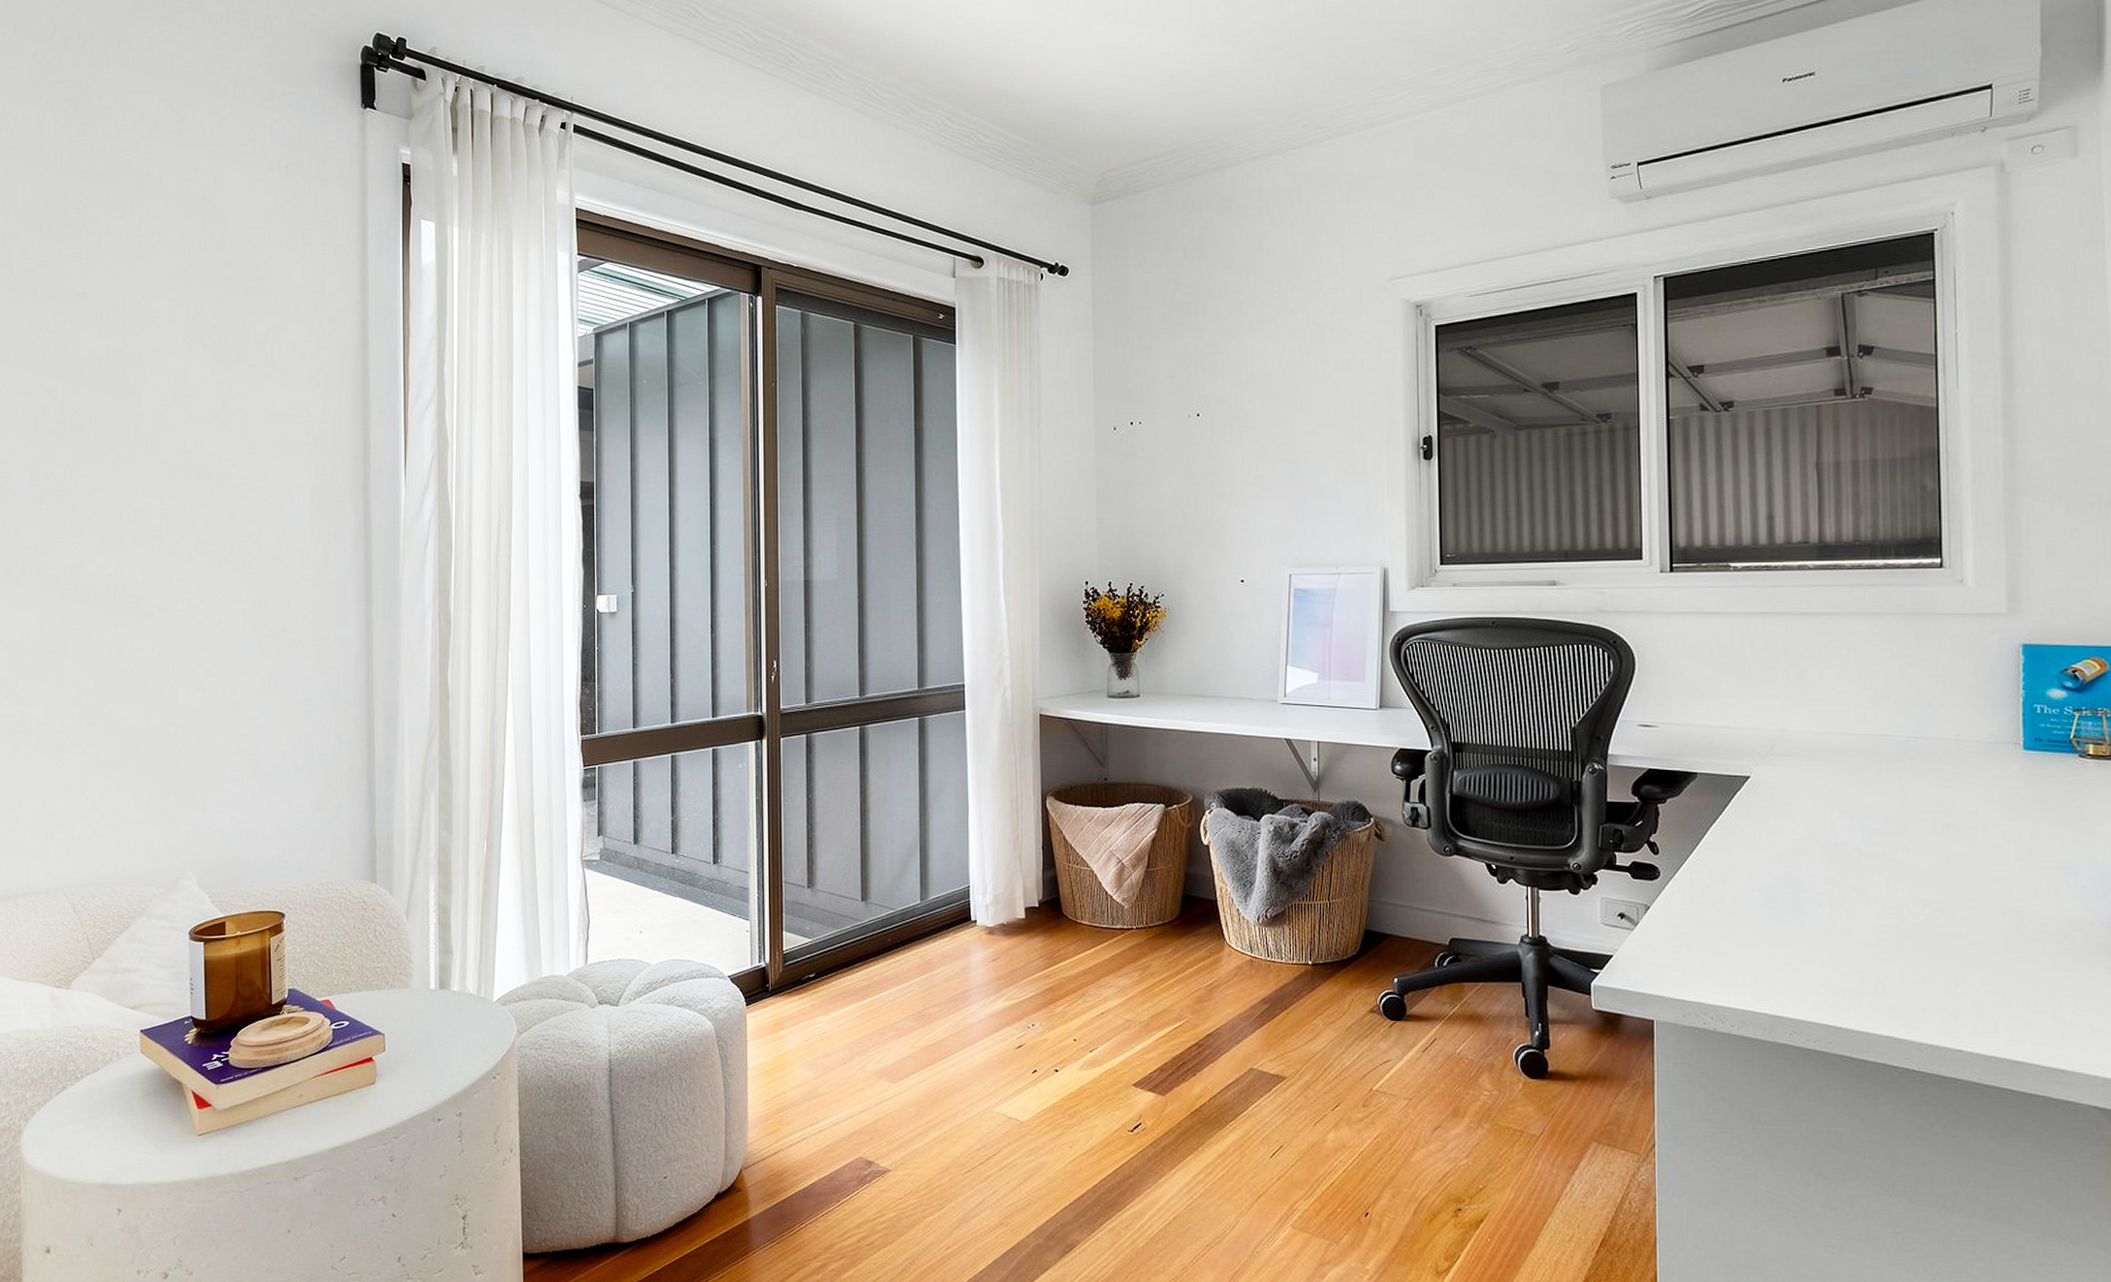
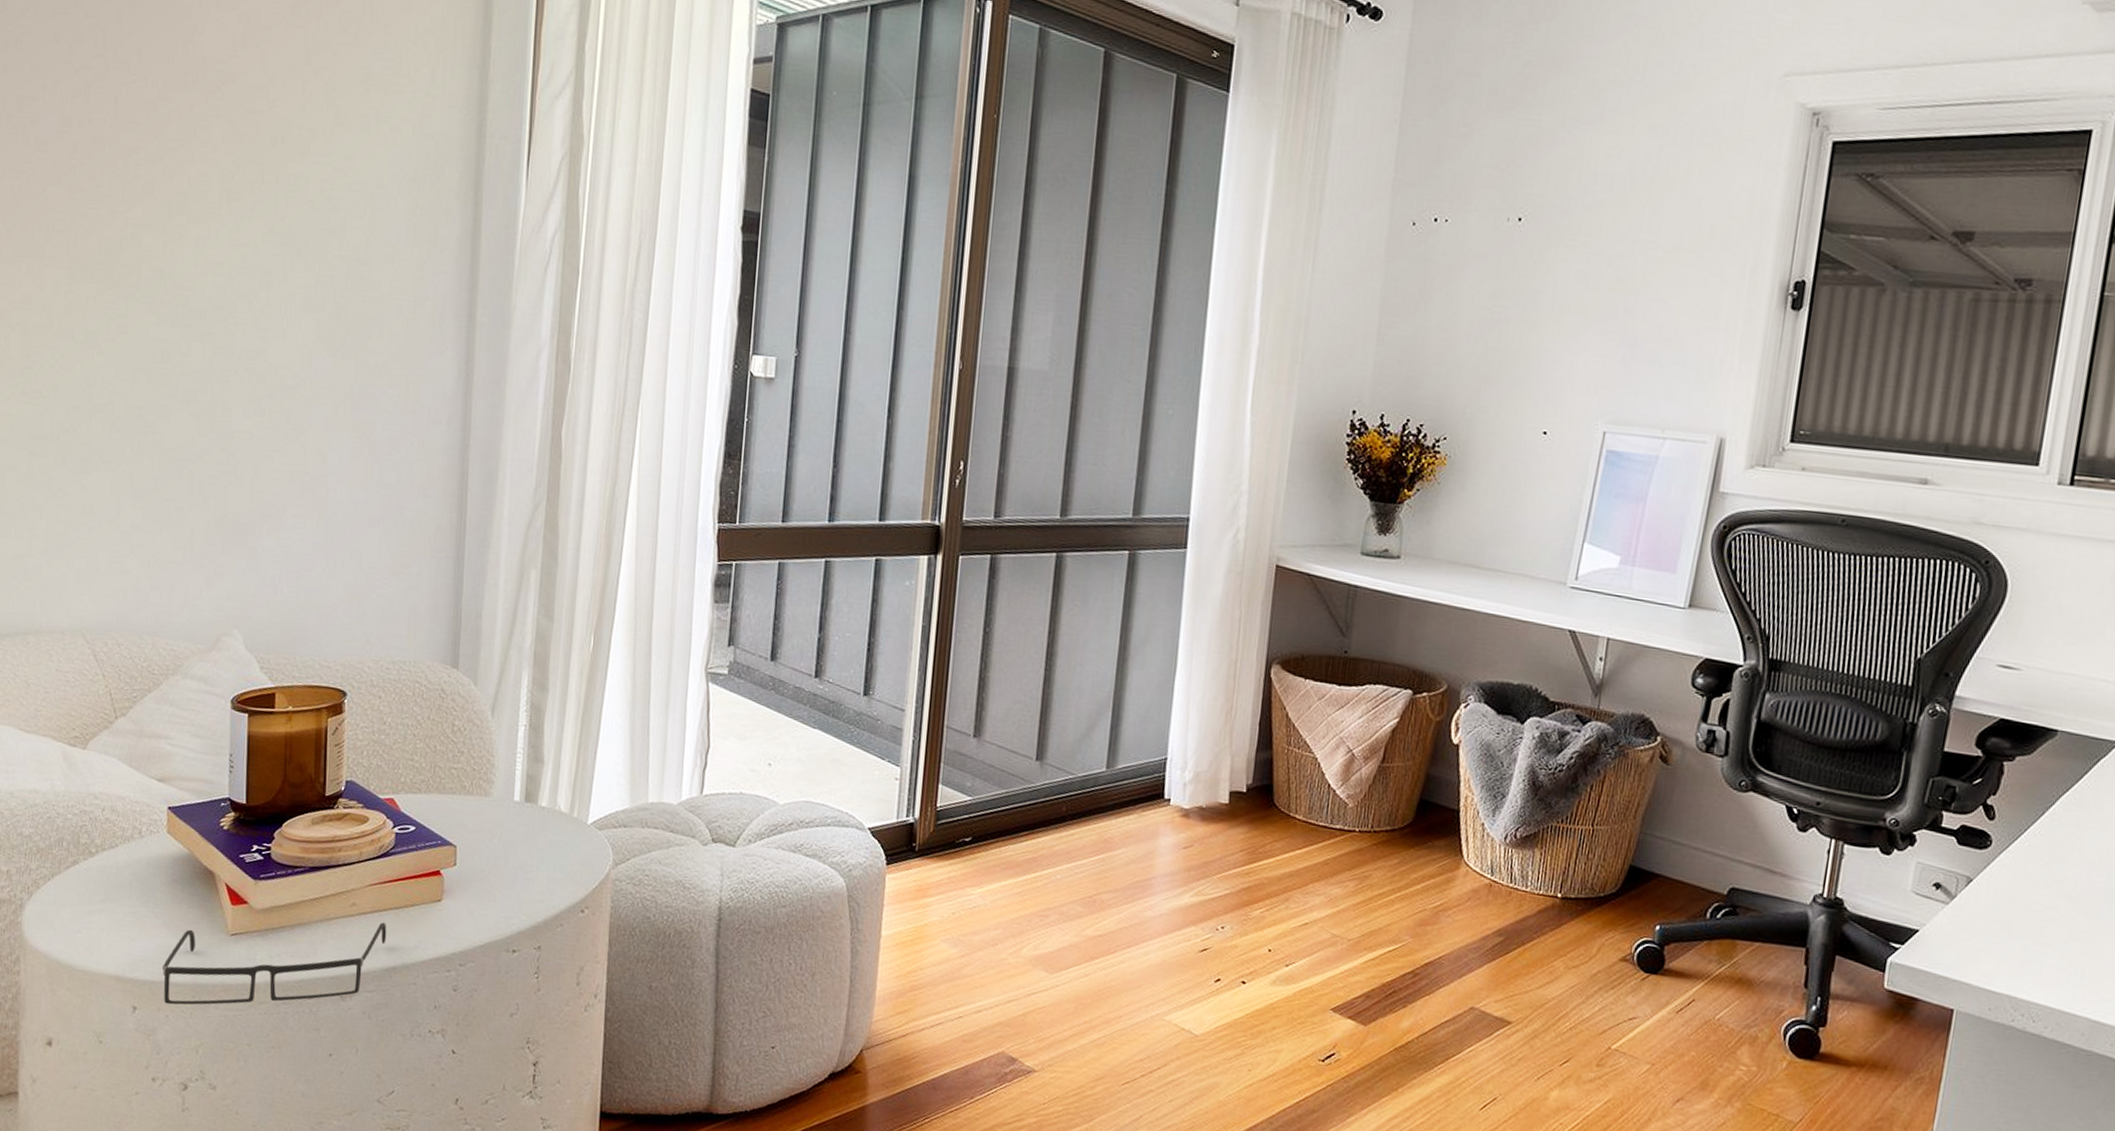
glasses: none [142,1108,331,1204] -> present [162,922,387,1005]

